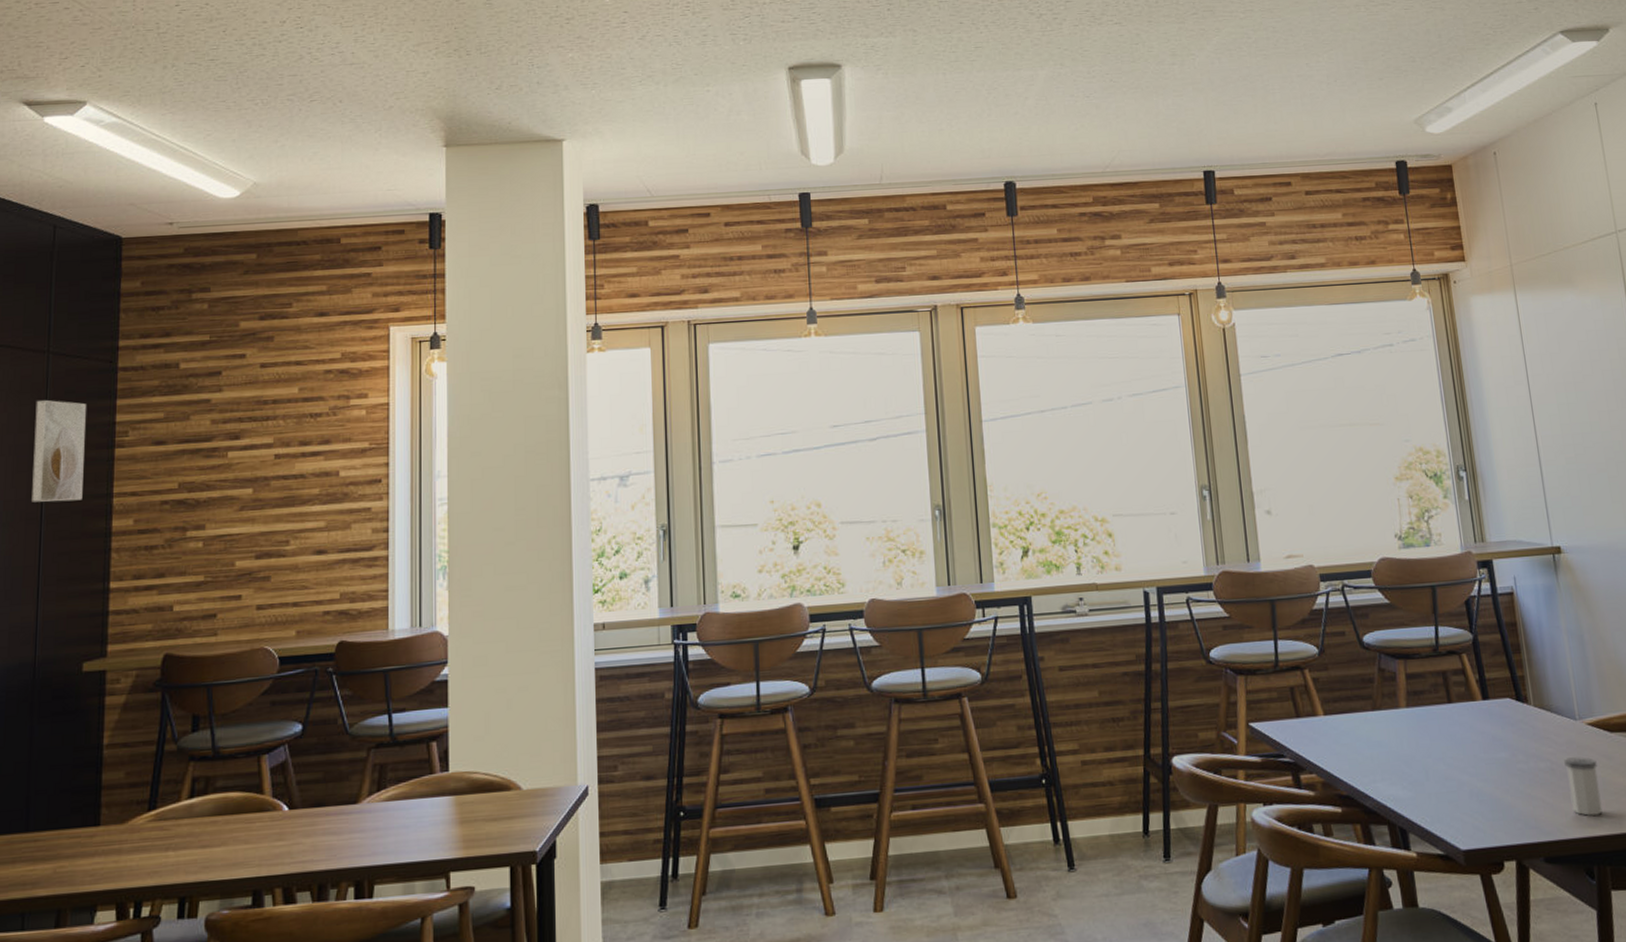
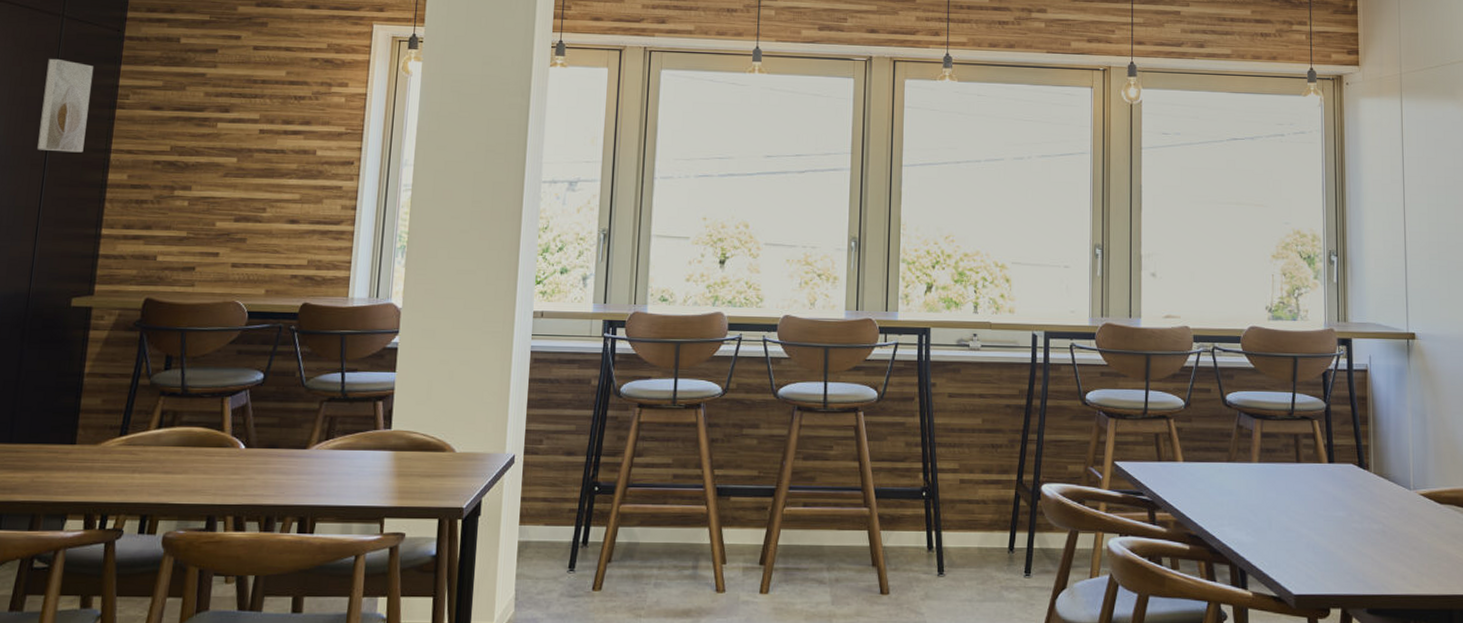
salt shaker: present [1564,757,1603,816] -> none [1395,523,1425,576]

